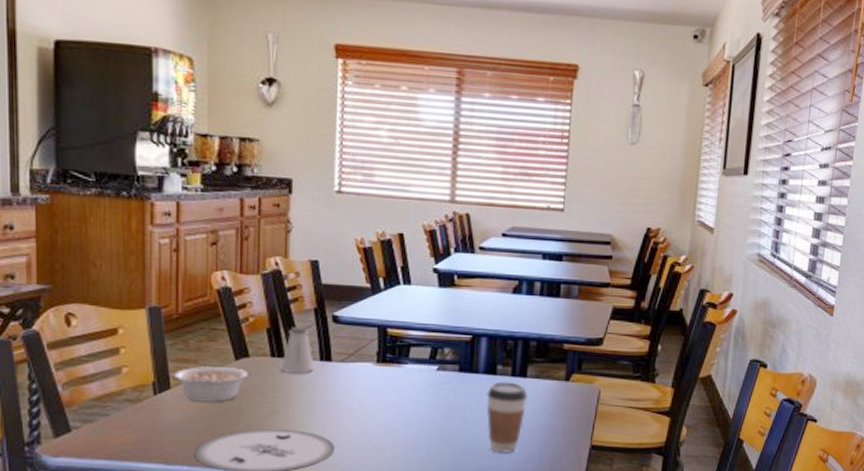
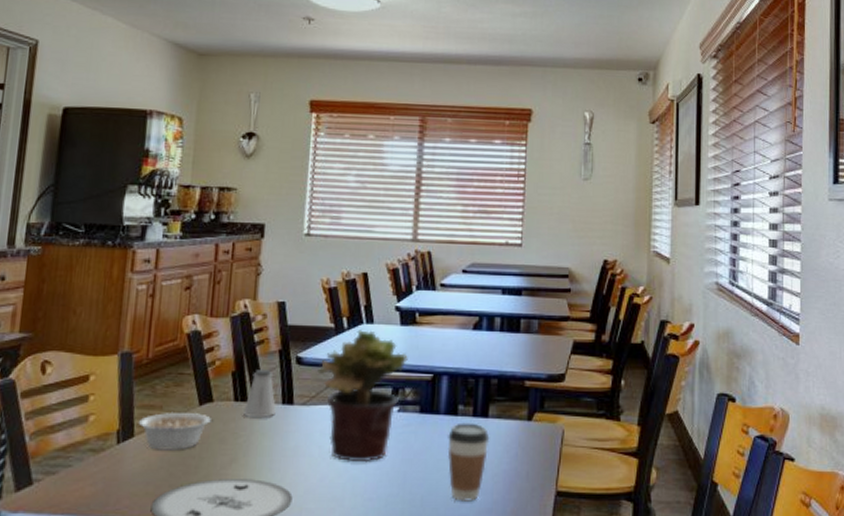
potted plant: none [355,290,447,417] -> present [317,330,408,463]

